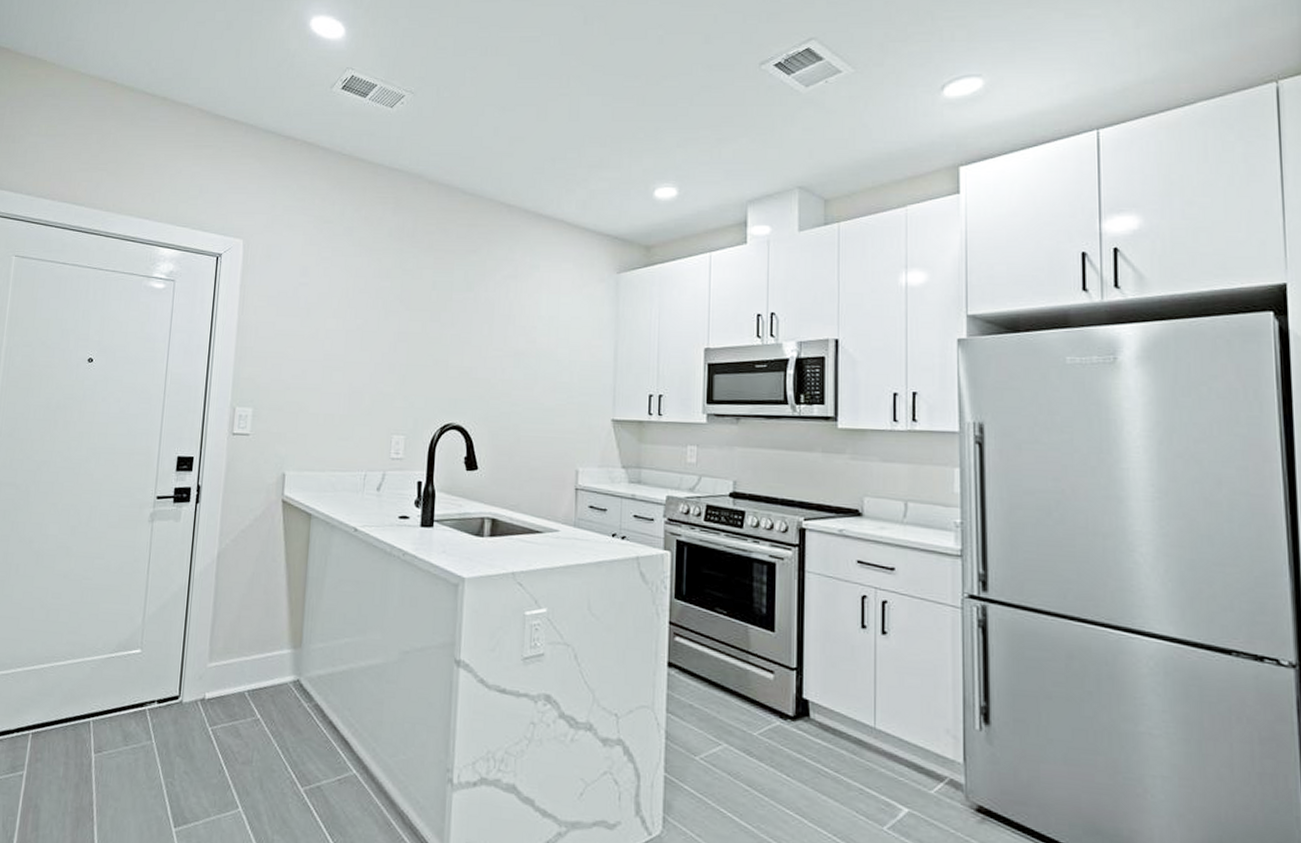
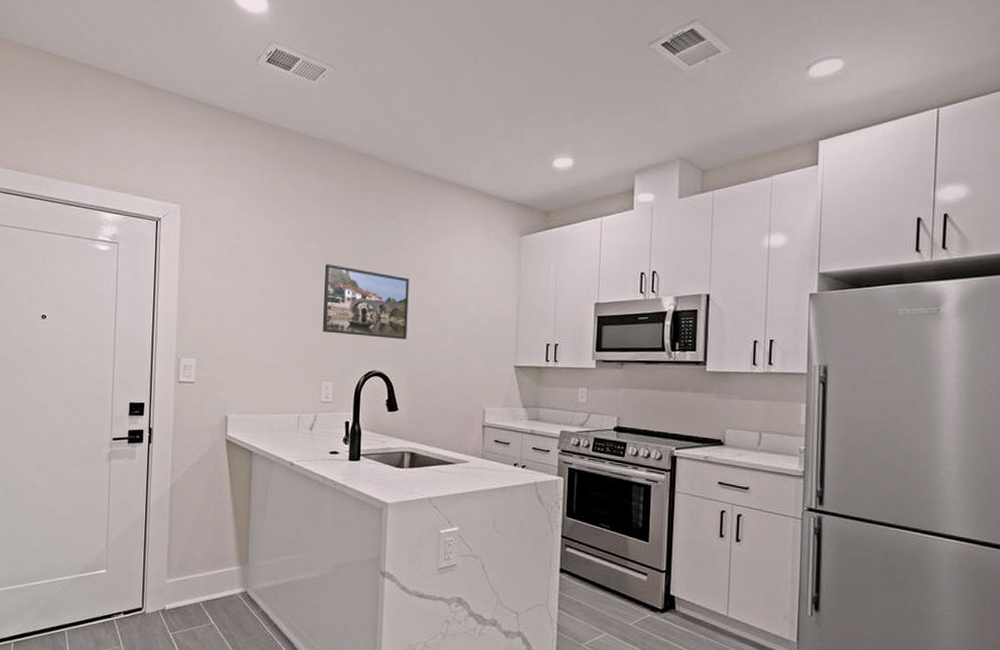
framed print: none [394,304,493,389] -> present [322,264,409,340]

